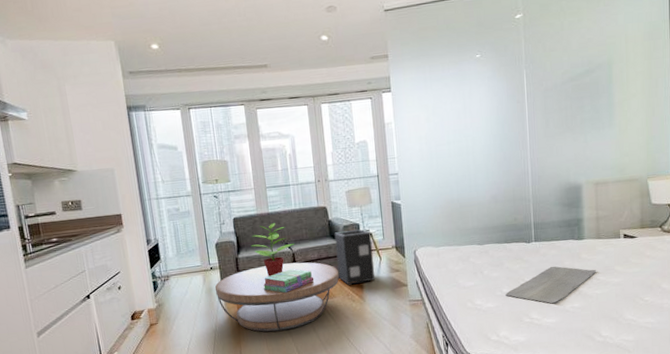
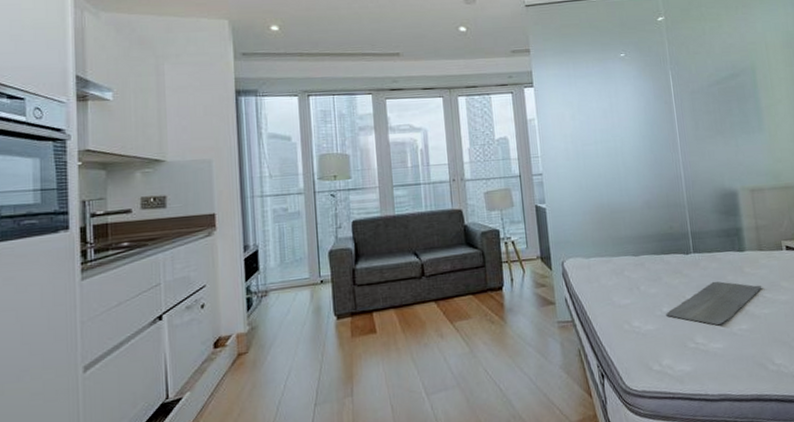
coffee table: present [214,262,340,332] -> none [324,274,477,363]
potted plant: present [251,222,295,277] -> none [371,226,424,292]
stack of books: present [262,268,314,294] -> none [383,282,446,313]
speaker: present [334,229,376,285] -> none [470,236,518,303]

